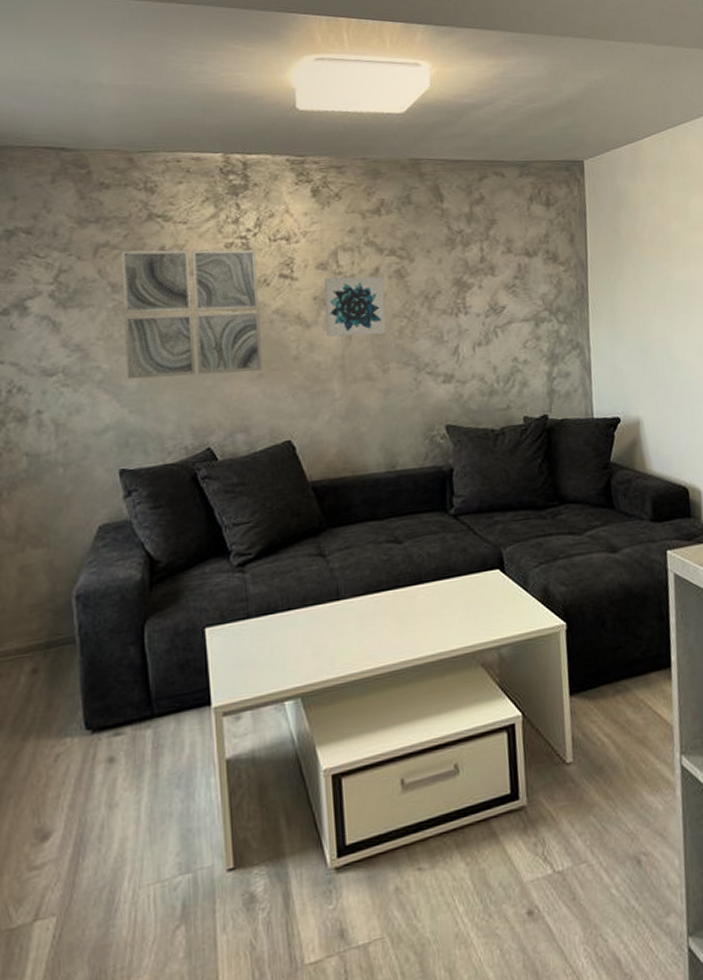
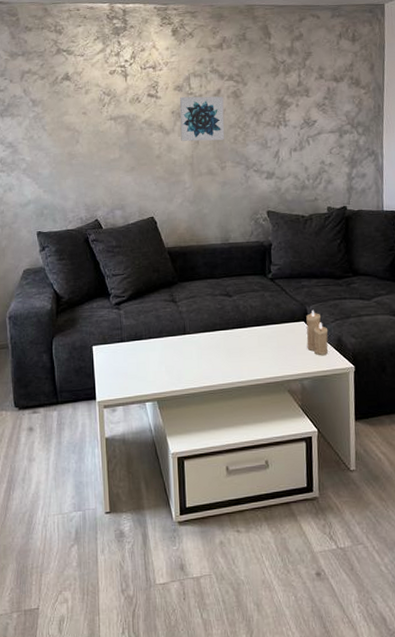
wall art: present [121,249,262,380] -> none [39,75,134,169]
candle: none [501,552,532,613] -> present [306,309,329,355]

